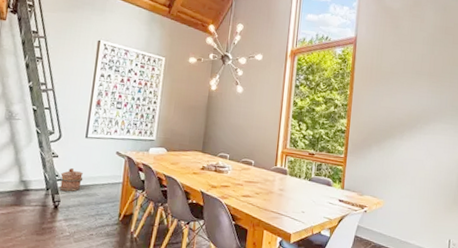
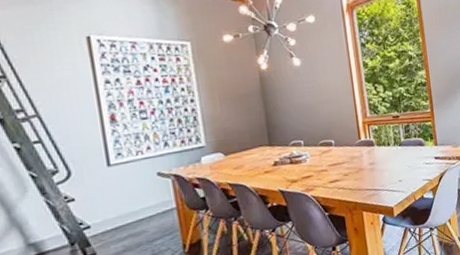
bucket: present [59,168,83,192] -> none [85,209,121,241]

